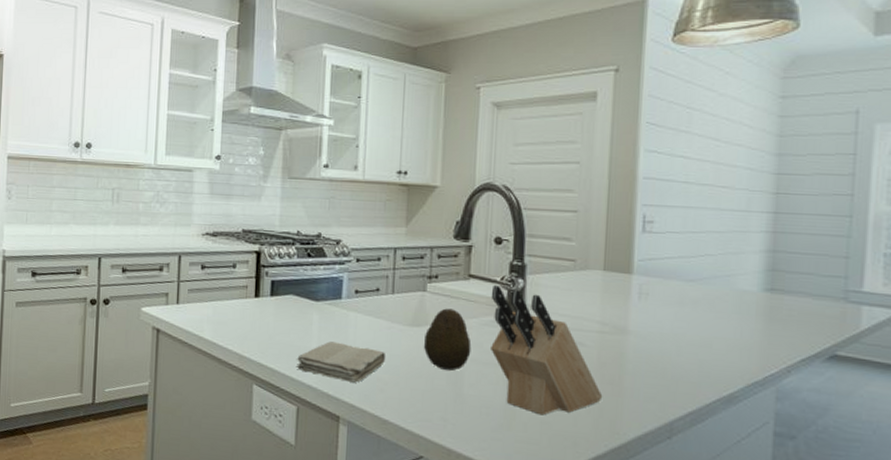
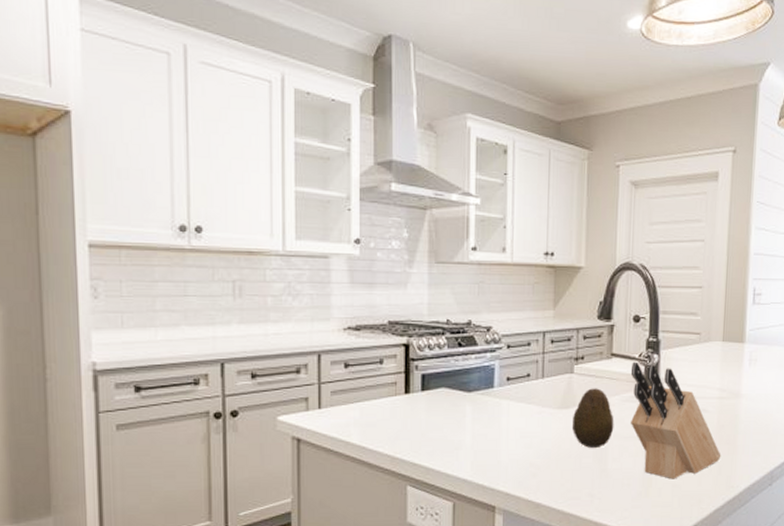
washcloth: present [297,341,386,383] -> none [451,432,538,471]

